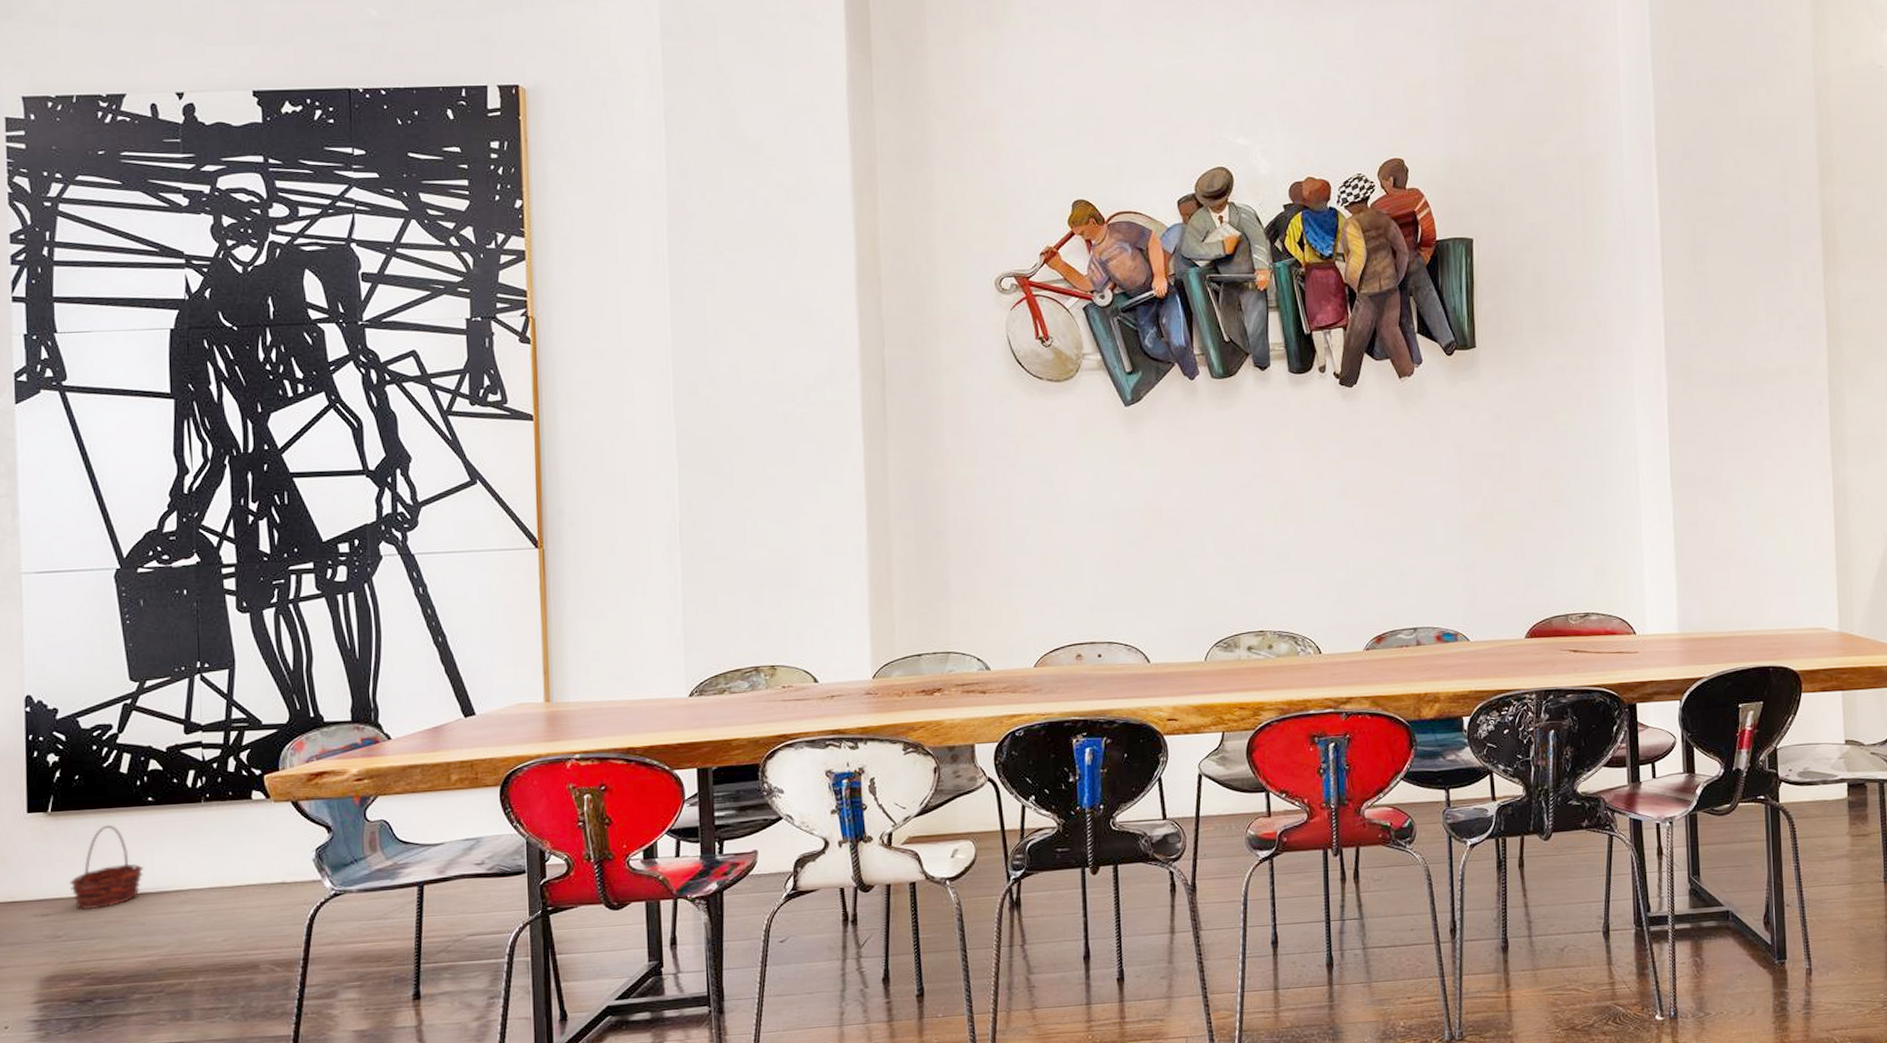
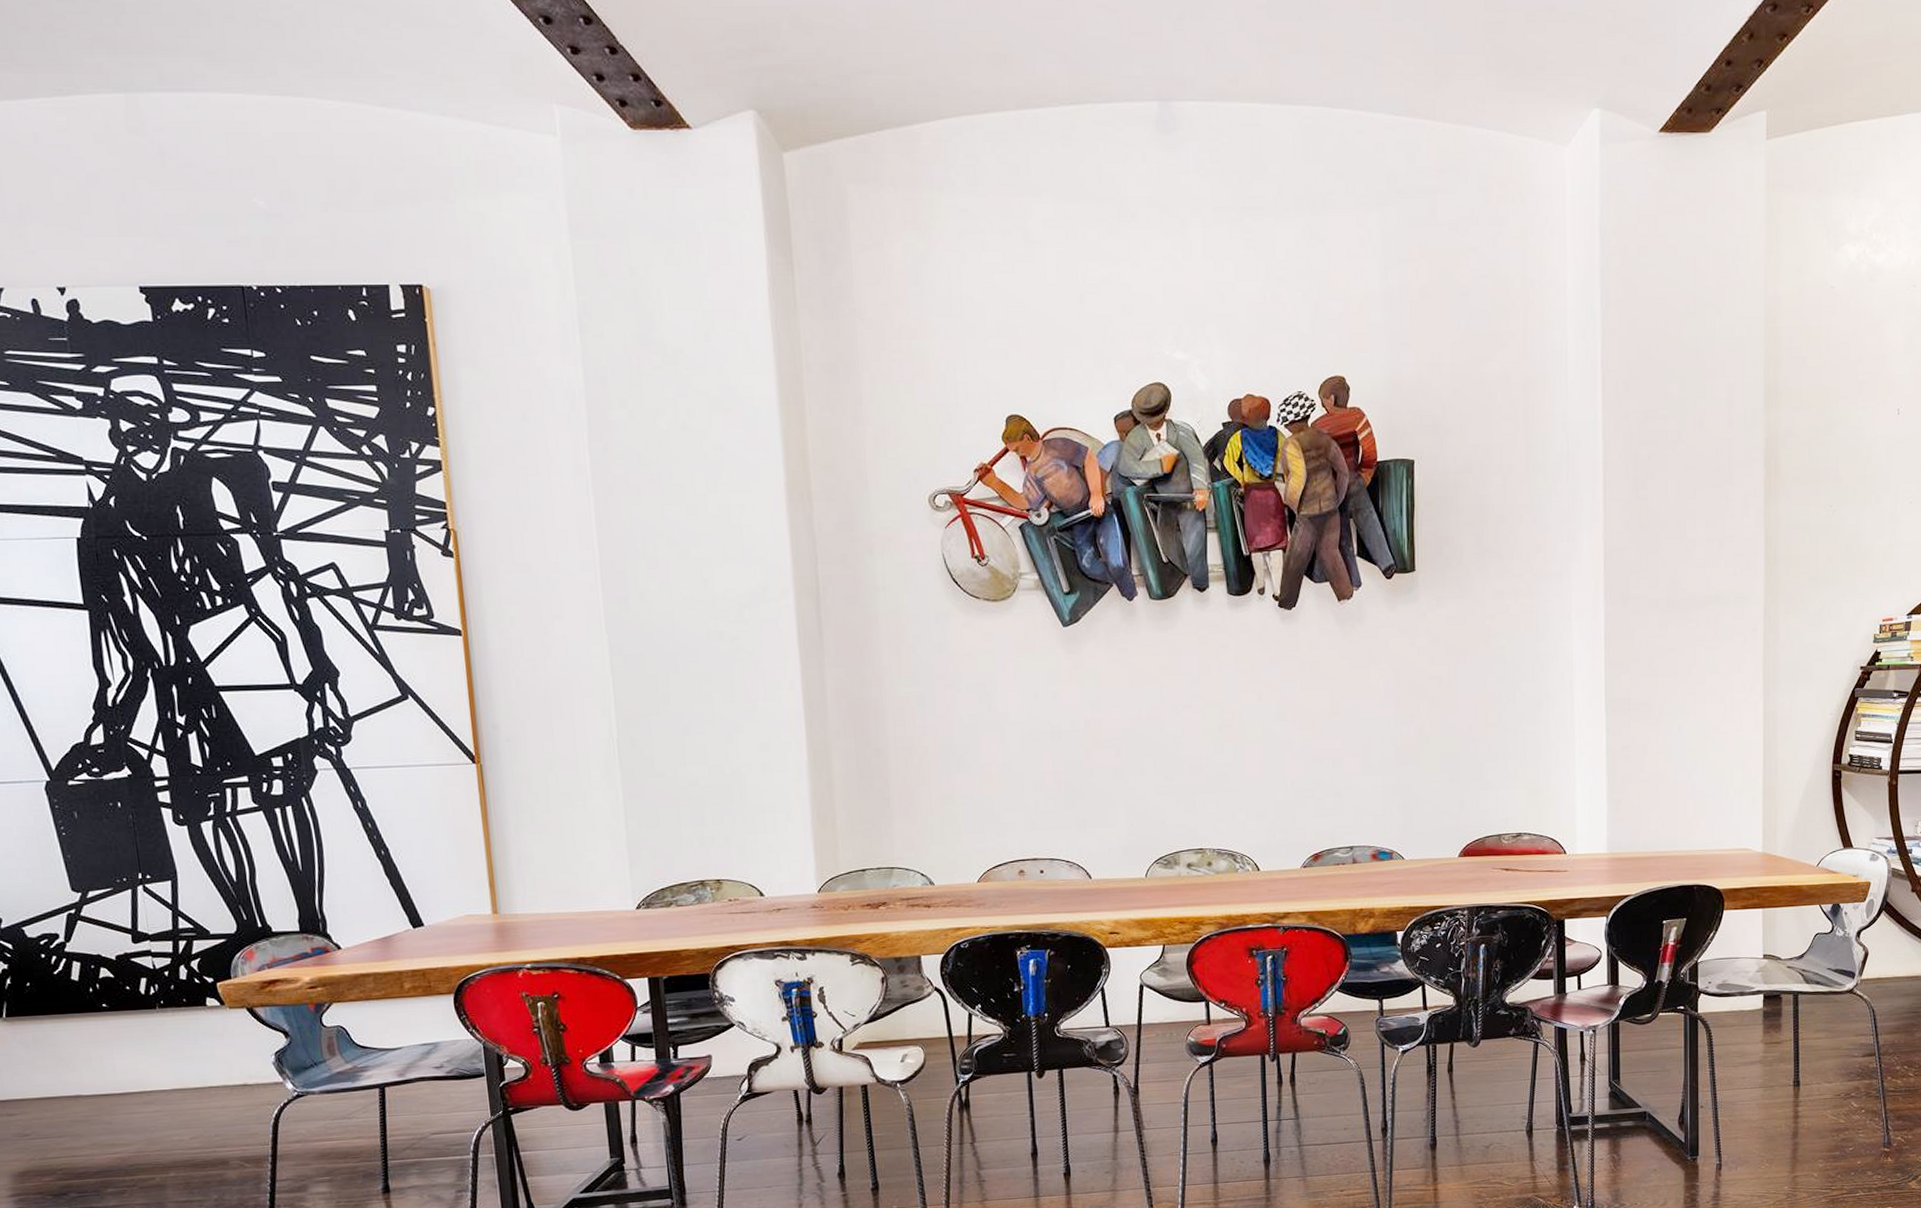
basket: present [69,824,144,909] -> none [31,1029,105,1110]

